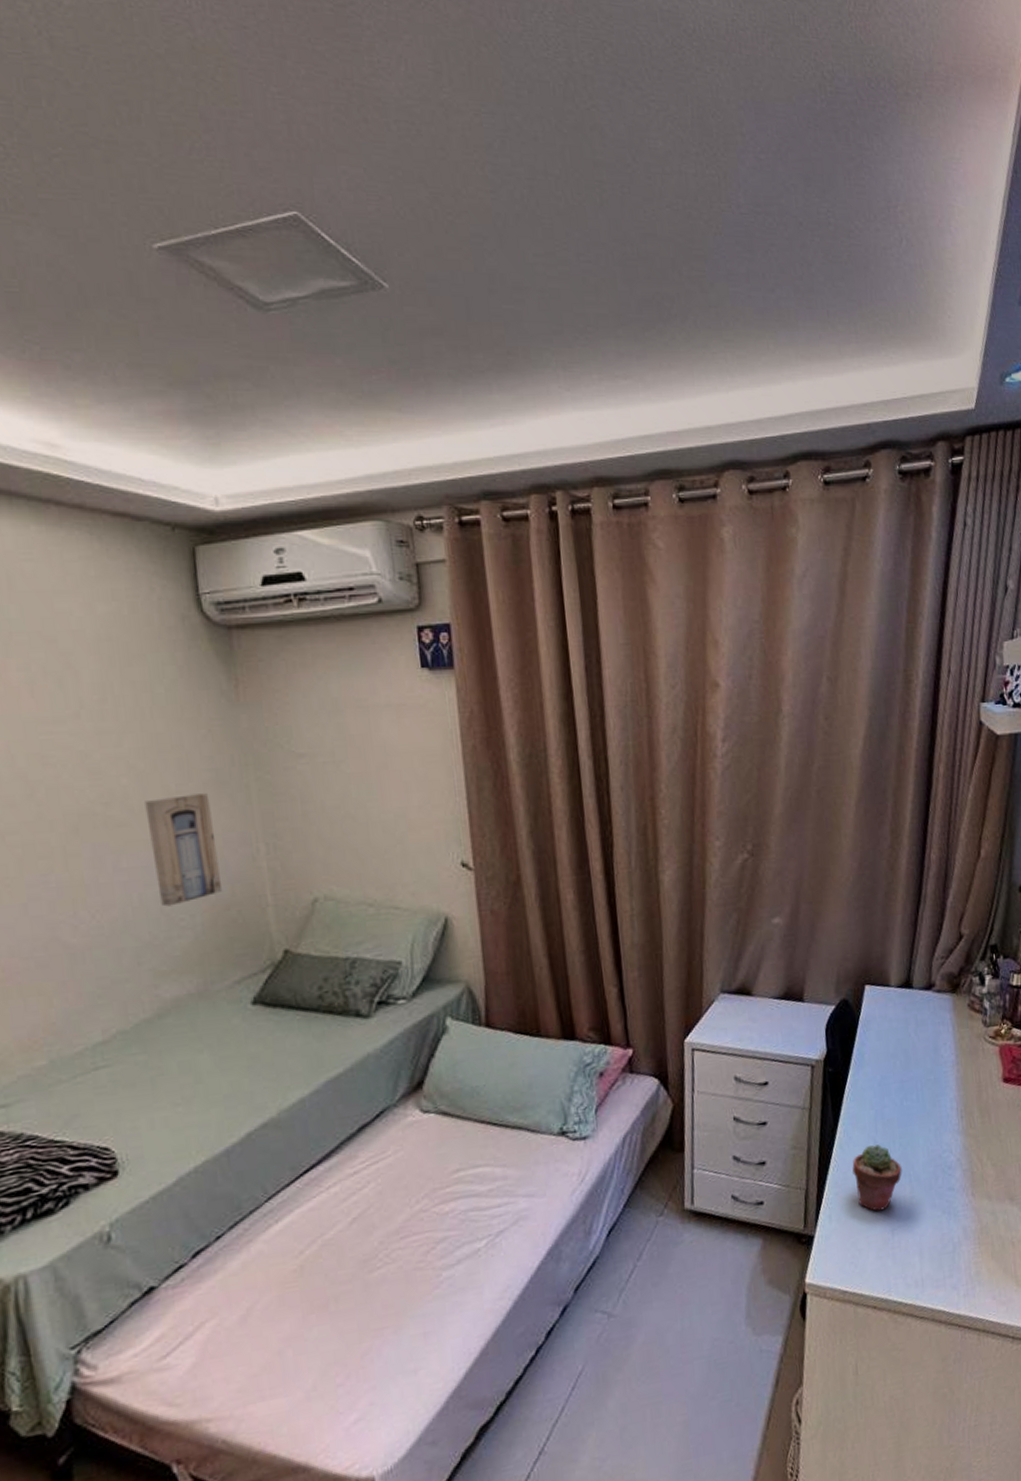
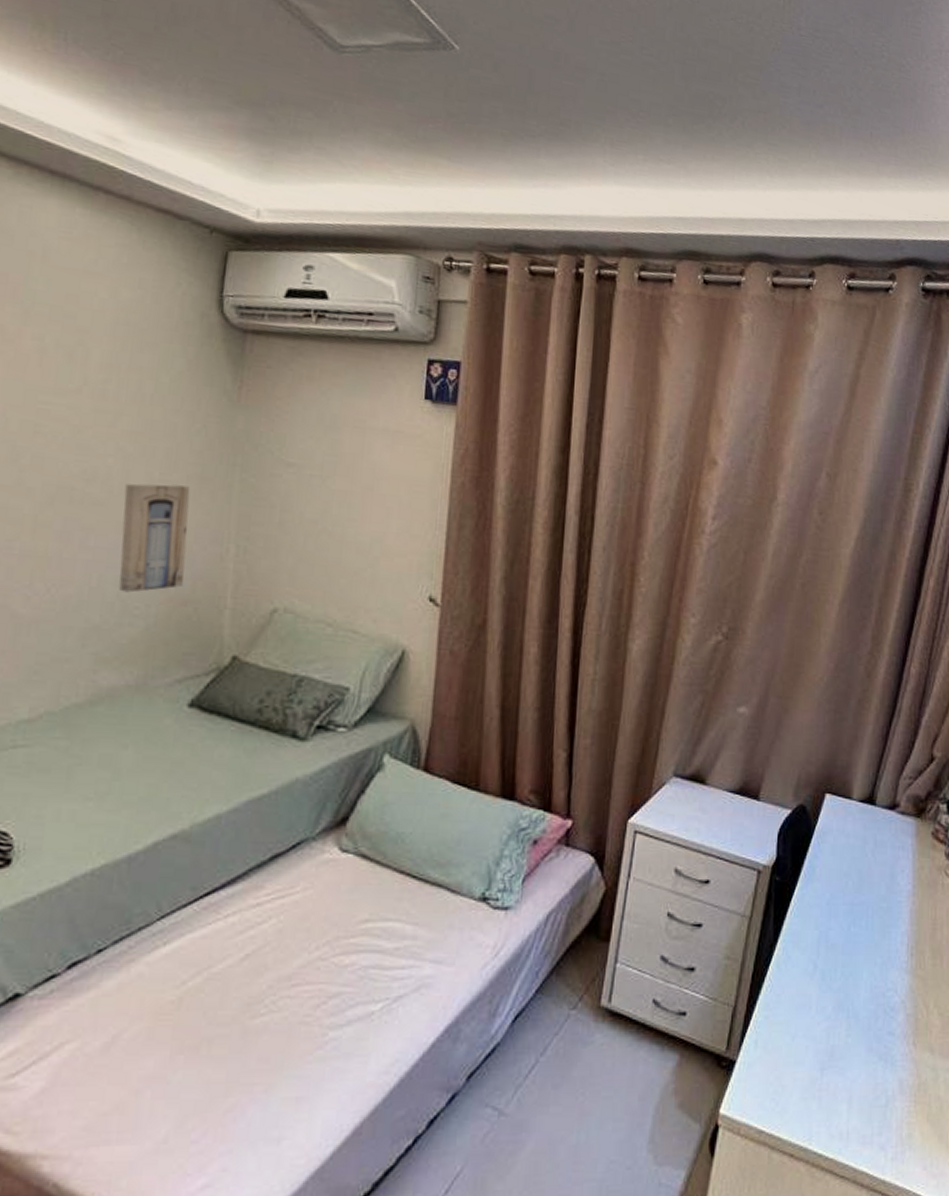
potted succulent: present [852,1144,902,1211] -> none [787,970,841,1045]

